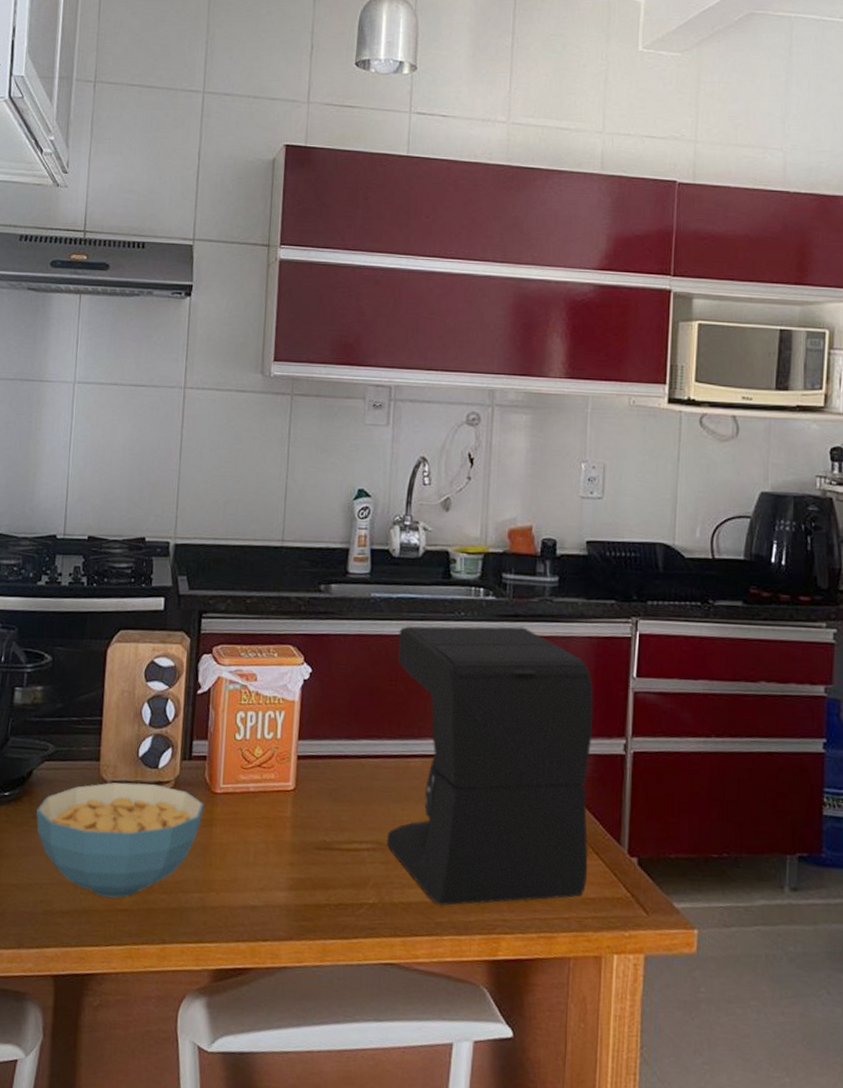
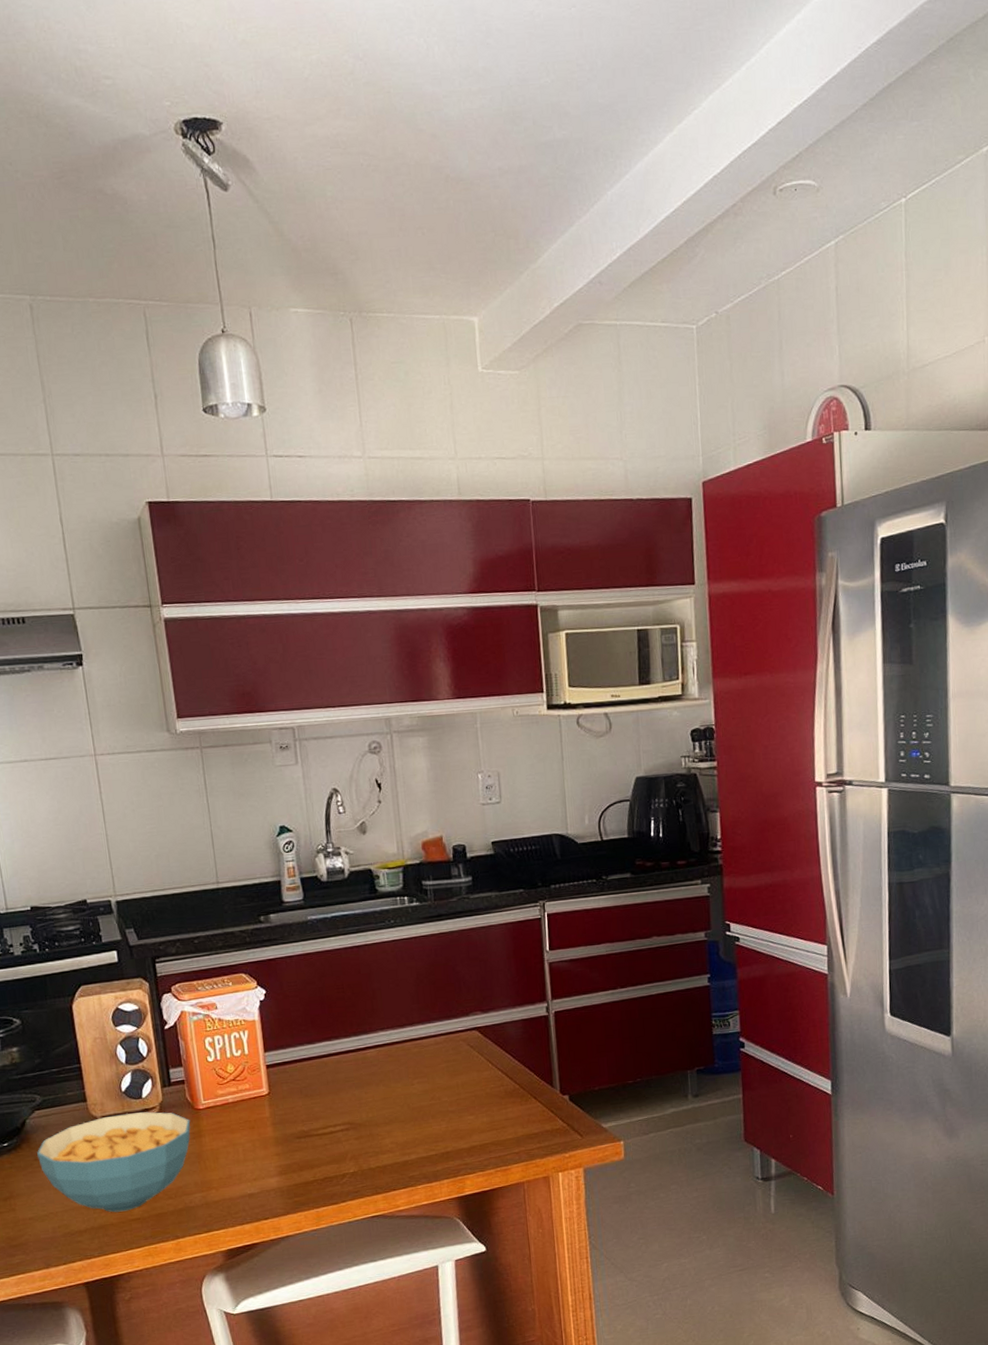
coffee maker: present [386,625,594,906] -> none [338,924,530,1163]

